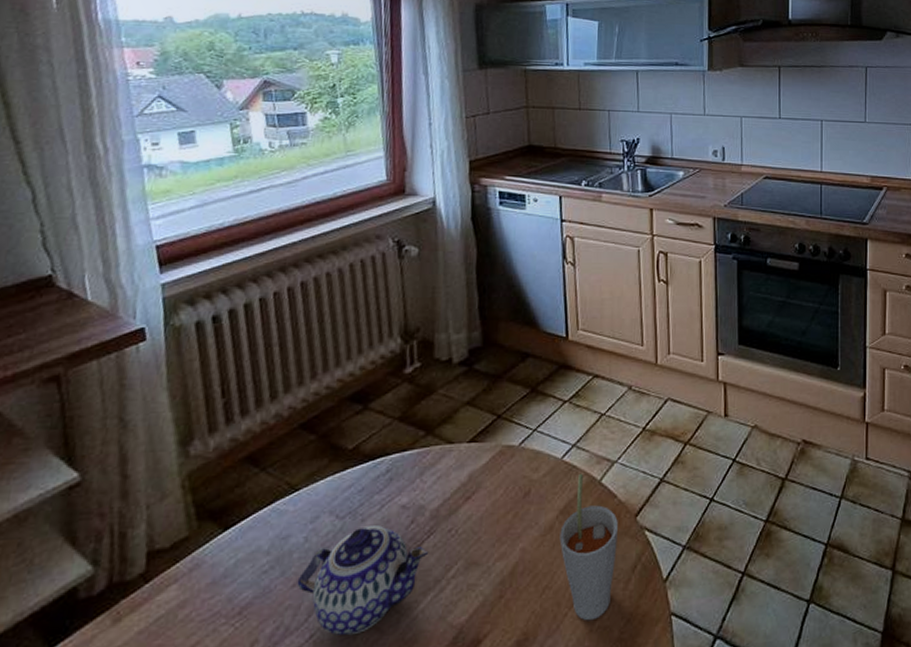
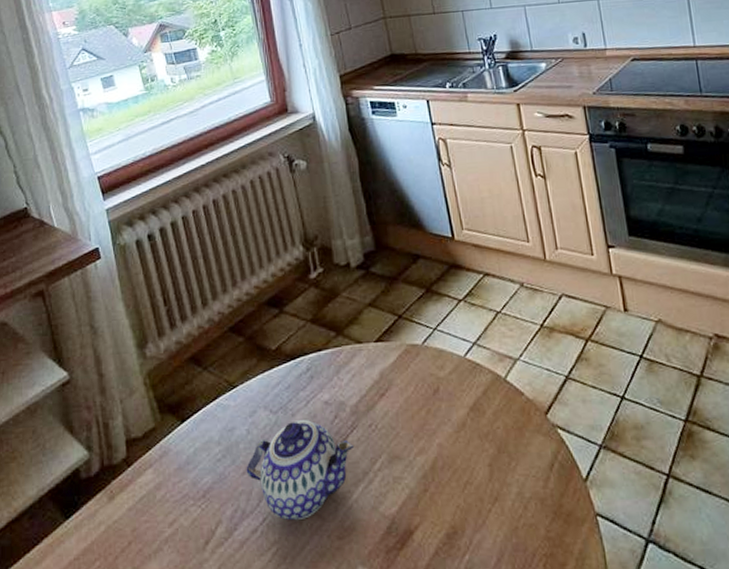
cup: present [559,473,618,621] -> none [472,370,532,518]

